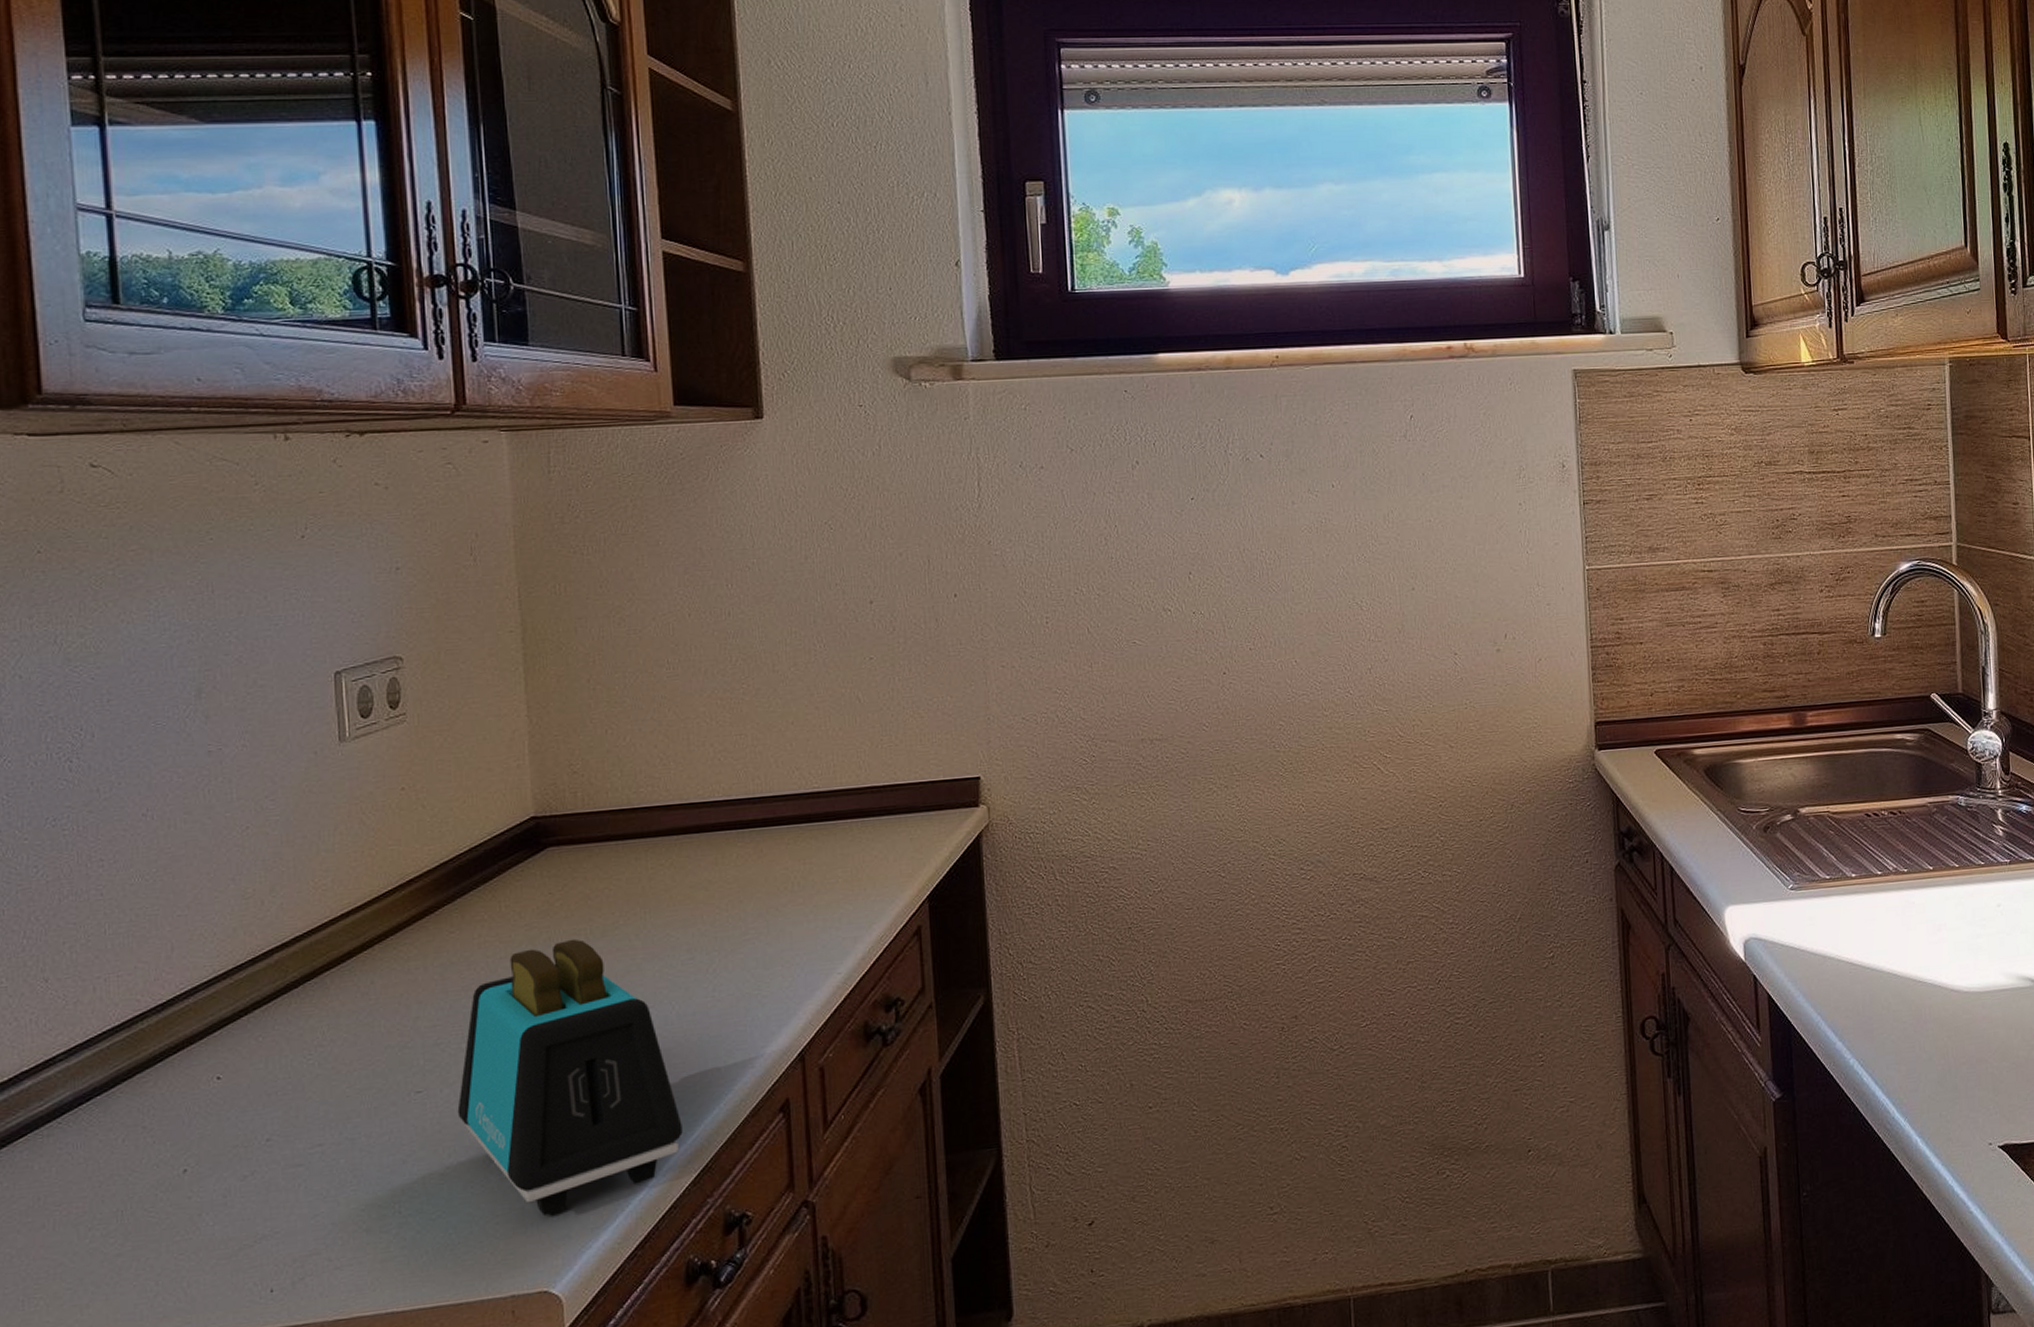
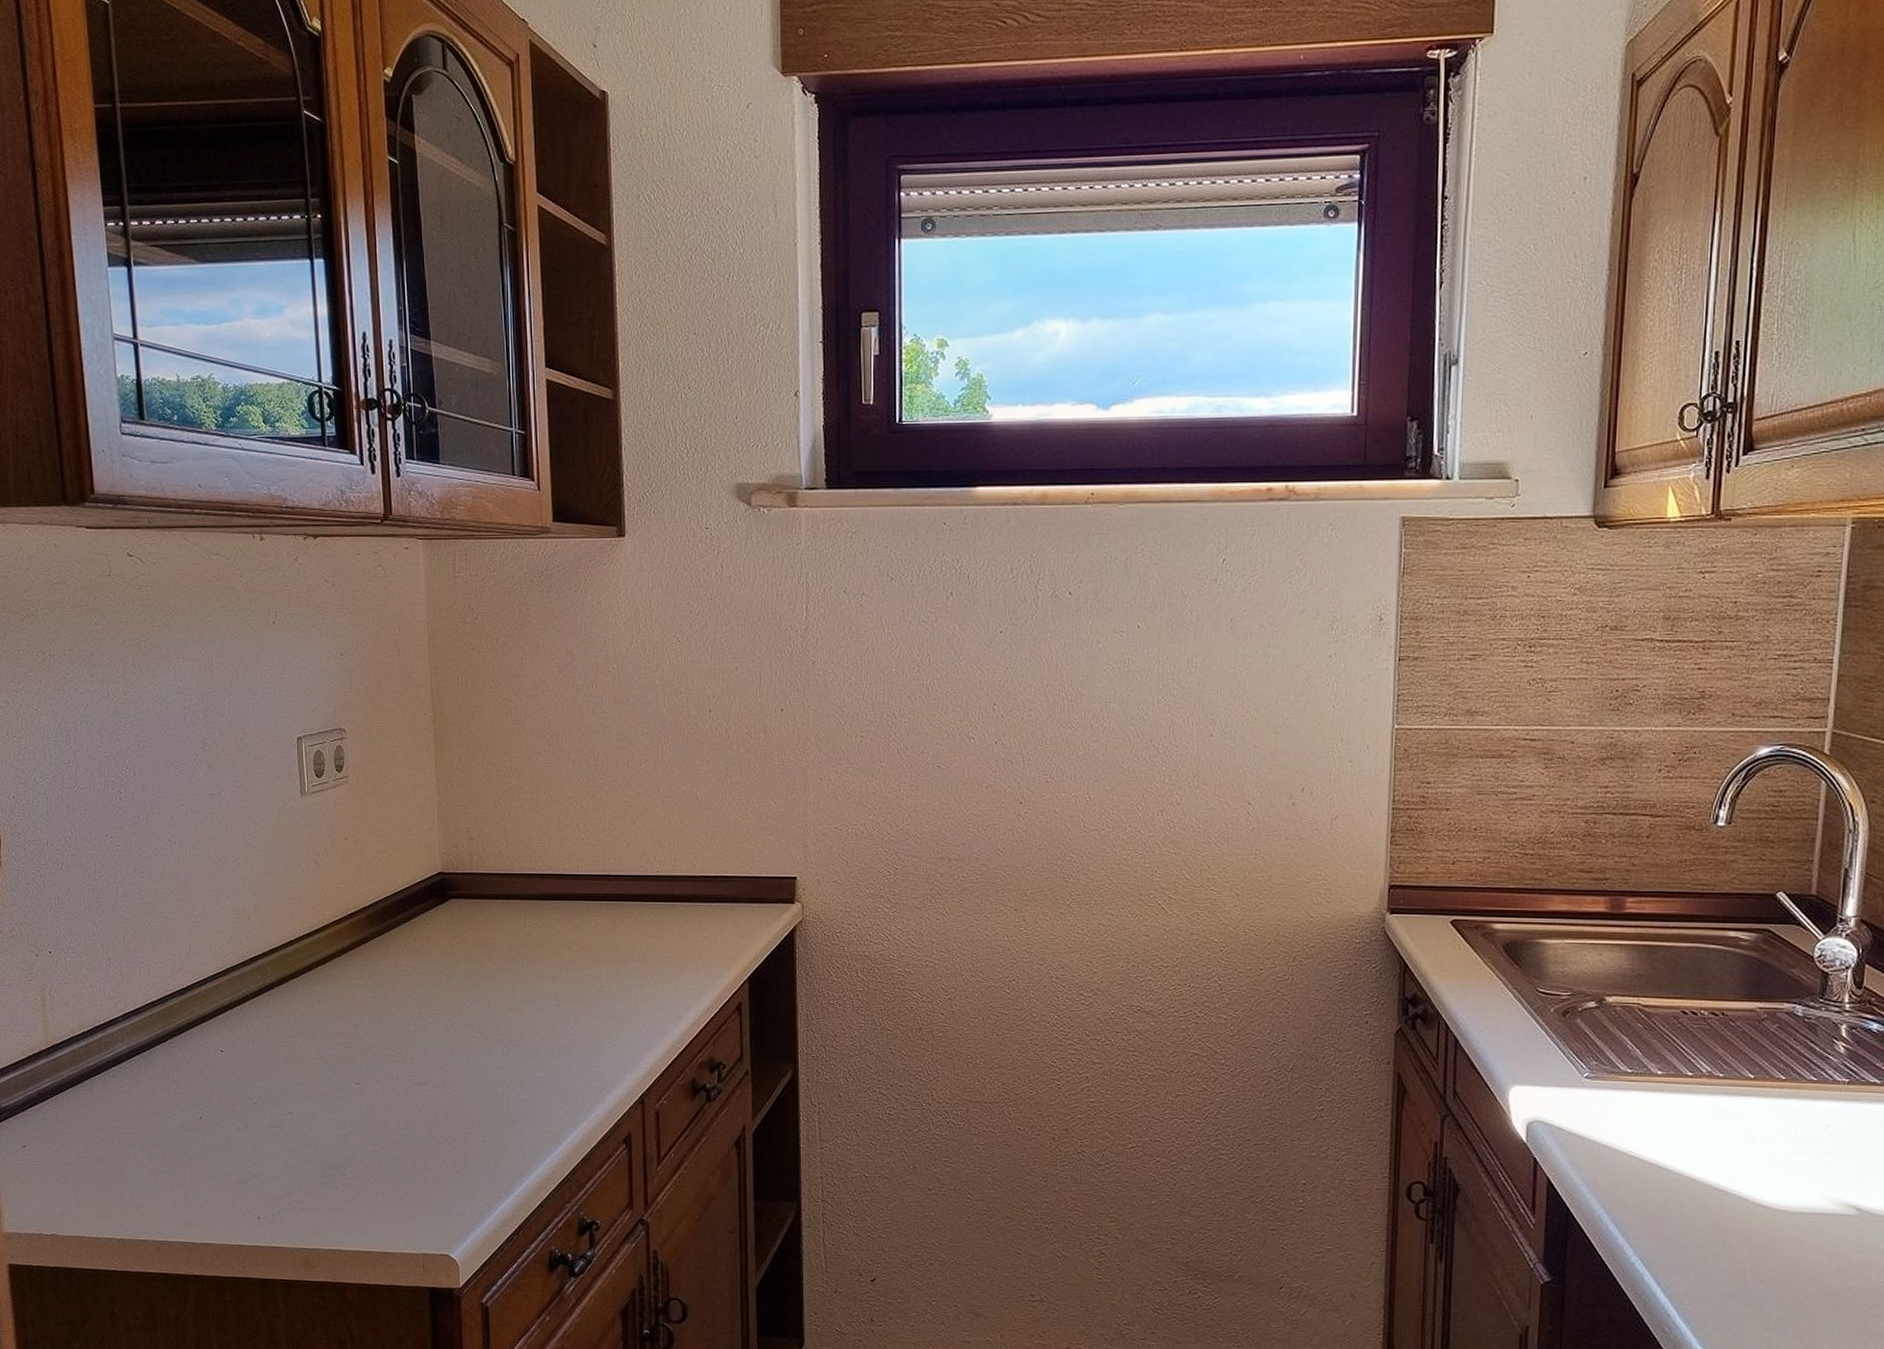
toaster: present [457,939,683,1215] -> none [384,977,549,1195]

